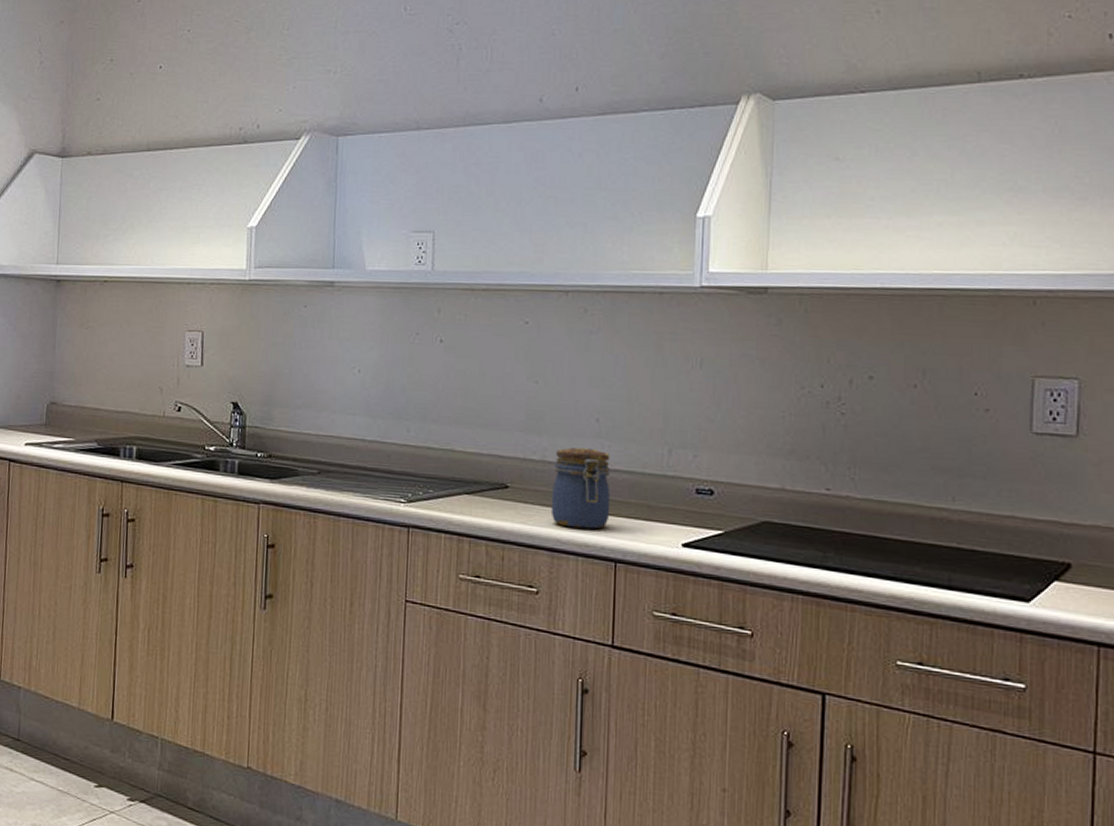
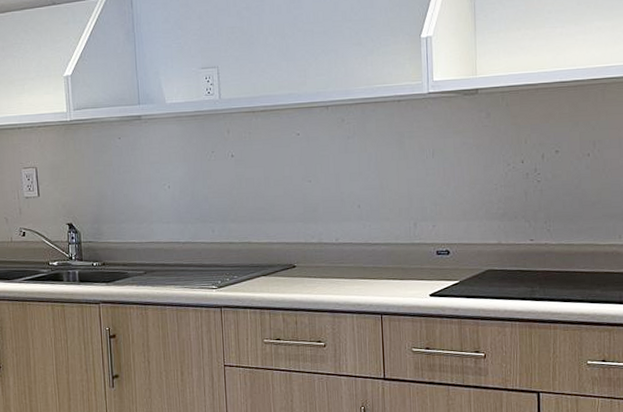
jar: present [550,447,611,530] -> none [329,229,374,292]

